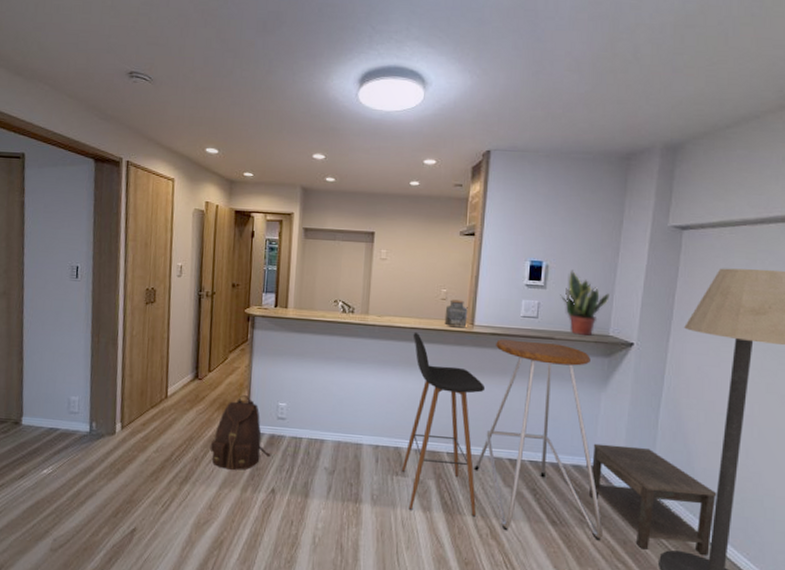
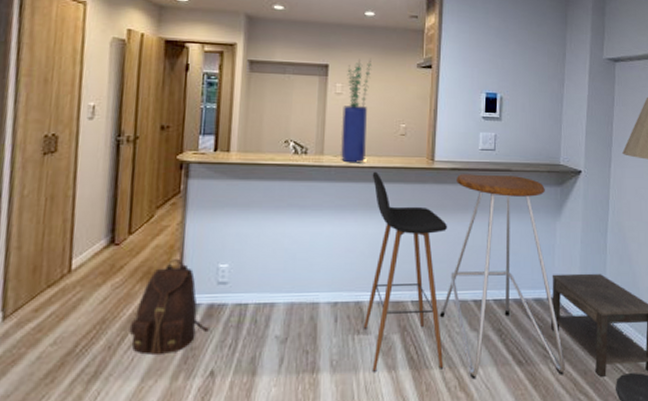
vase: none [384,226,416,324] -> present [341,58,372,163]
jar: present [444,299,468,328] -> none [404,135,428,165]
potted plant: present [560,270,610,336] -> none [514,101,558,165]

